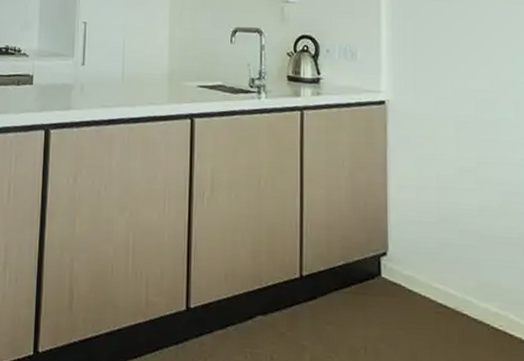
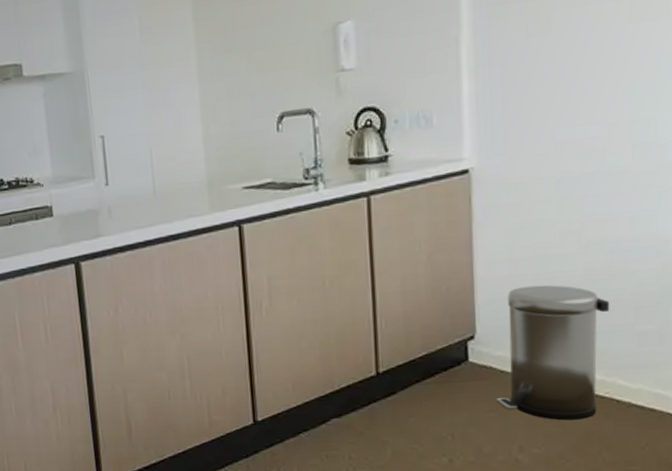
pedal bin: none [405,212,502,349] -> present [497,285,610,421]

